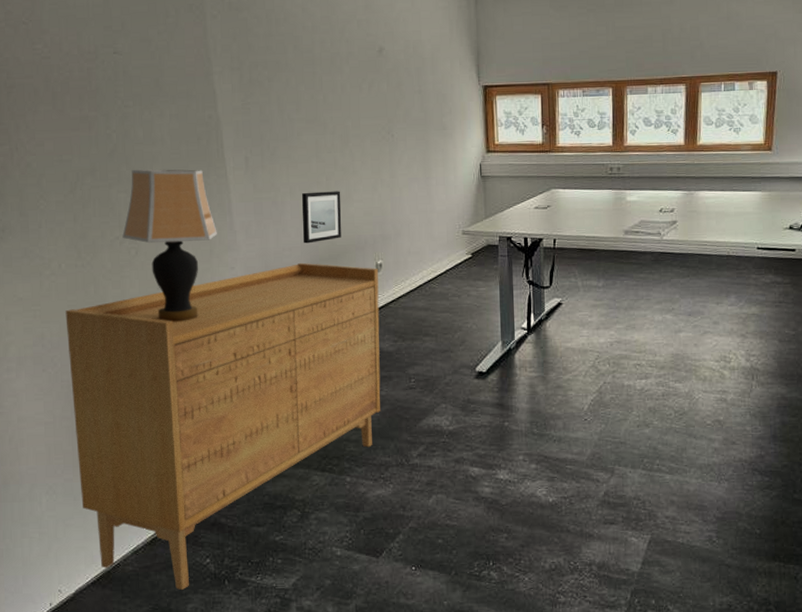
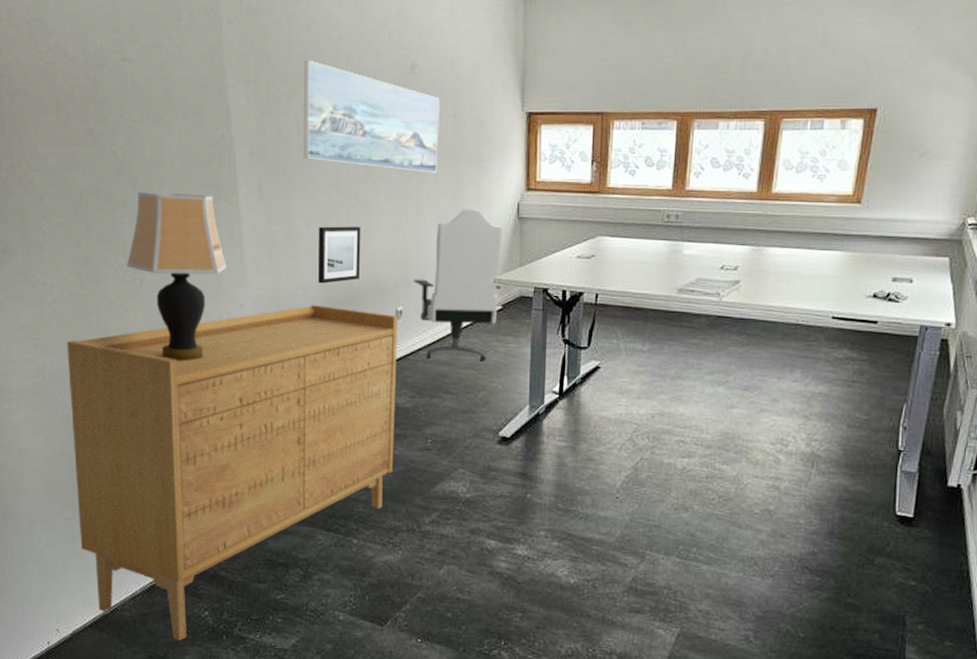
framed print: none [283,47,407,141] -> present [303,60,440,173]
office chair: none [390,170,470,306] -> present [413,208,503,362]

